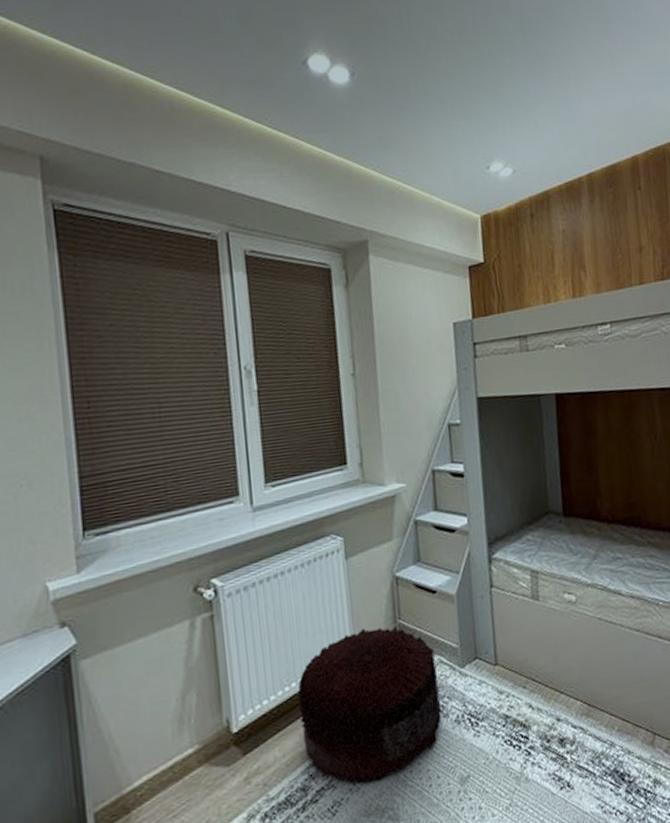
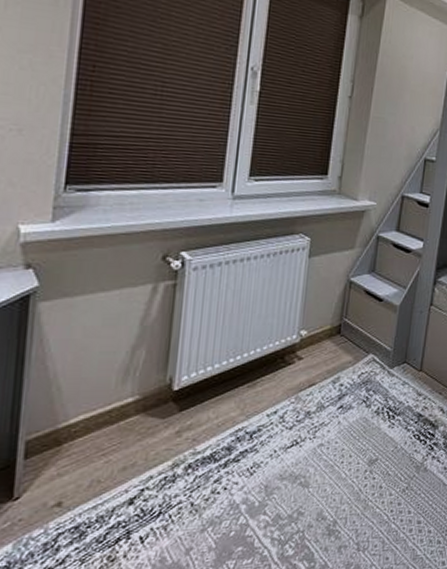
pouf: present [298,628,442,784] -> none [237,320,370,452]

